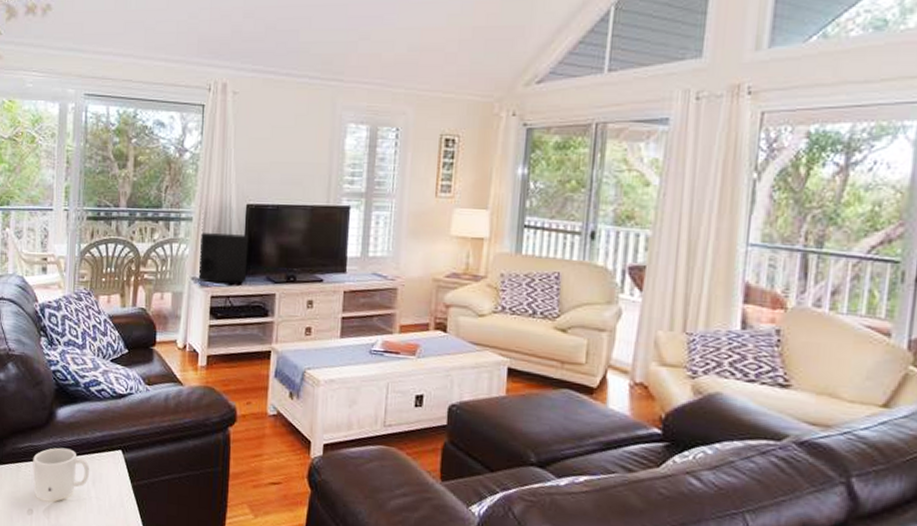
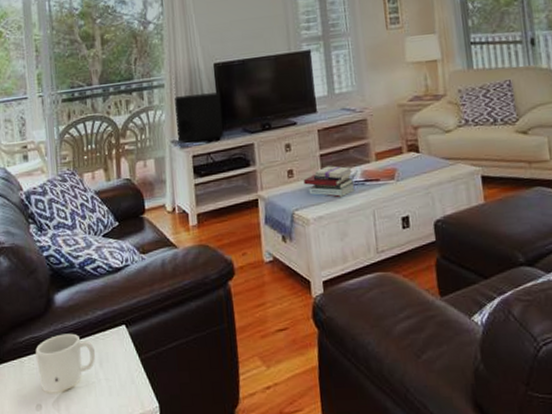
books: none [320,330,373,365] -> present [303,165,355,198]

